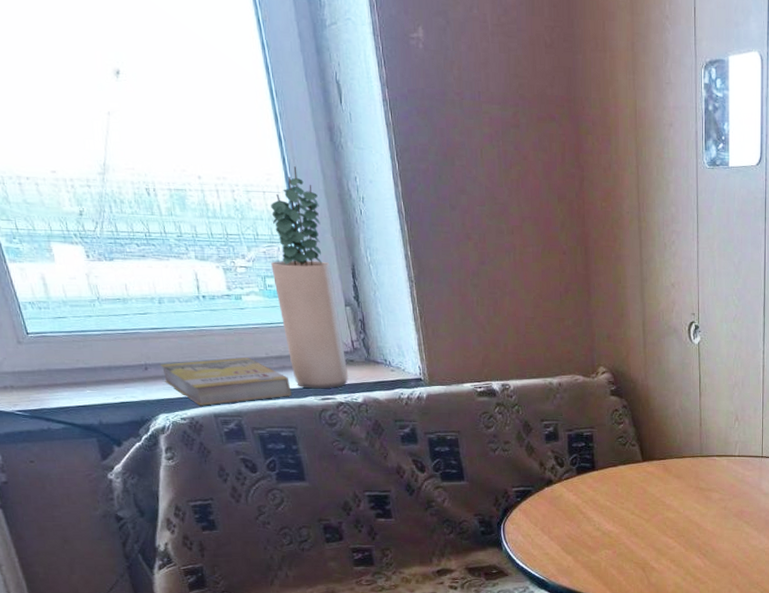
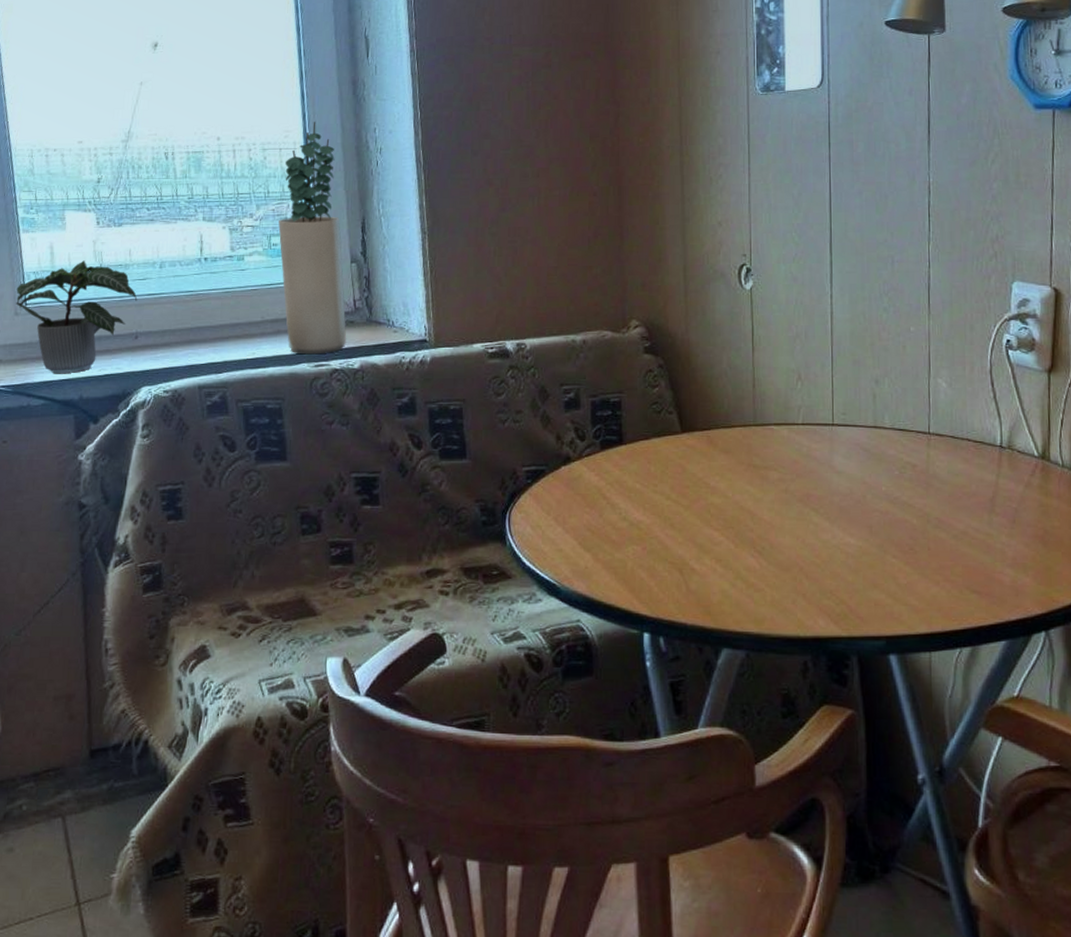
potted plant: none [14,293,142,400] -> present [16,260,138,373]
book: present [160,357,292,406] -> none [151,321,284,376]

